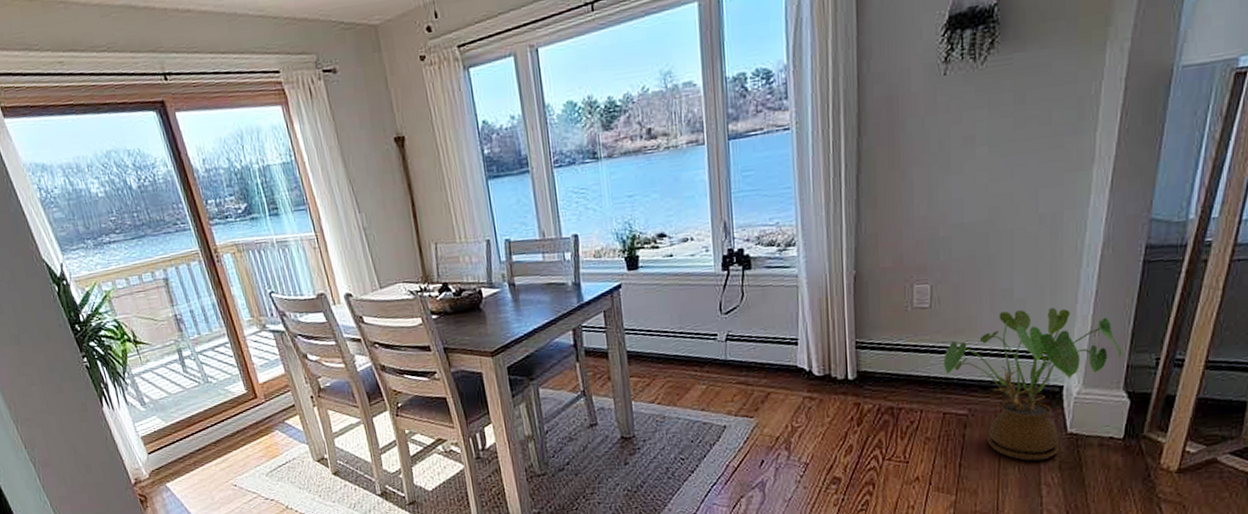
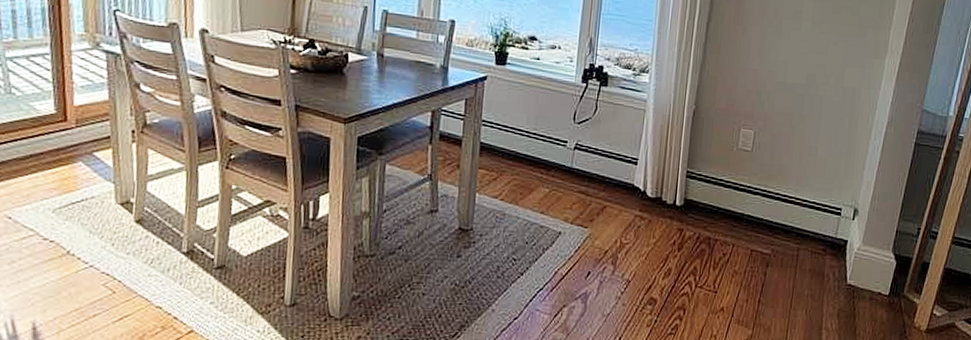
house plant: present [943,307,1122,461] -> none [756,166,894,306]

